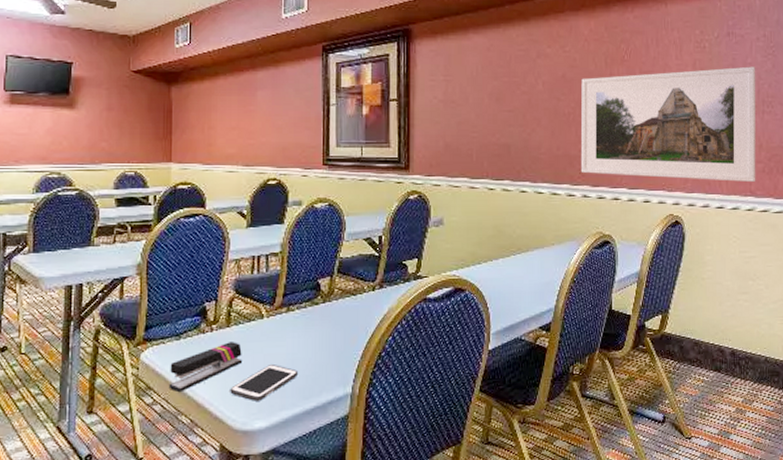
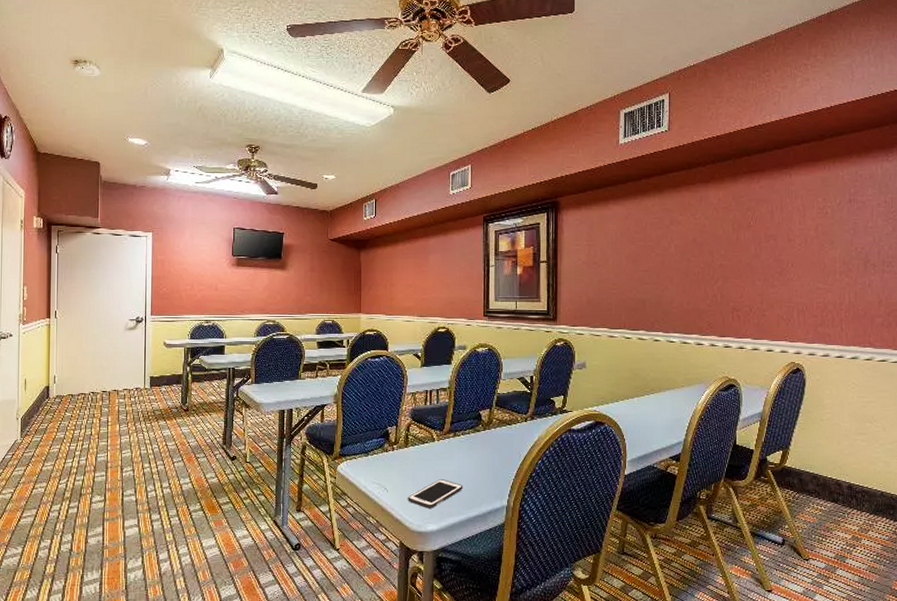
stapler: present [168,342,242,393] -> none [359,459,417,499]
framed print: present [580,66,756,183] -> none [709,230,877,335]

